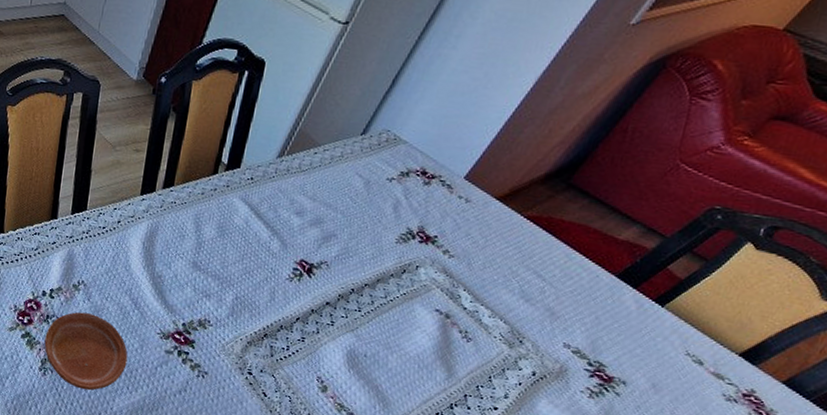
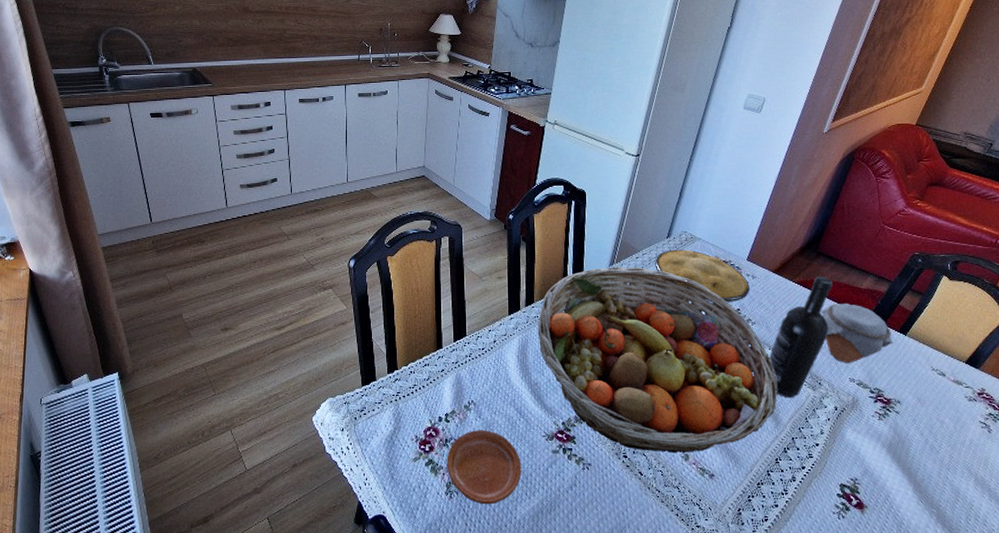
fruit basket: none [170,157,464,387] -> present [537,267,777,453]
plate: none [337,150,459,227] -> present [655,249,750,302]
wine bottle: none [458,213,578,351] -> present [769,276,833,398]
jar: none [544,251,643,327] -> present [821,304,893,364]

